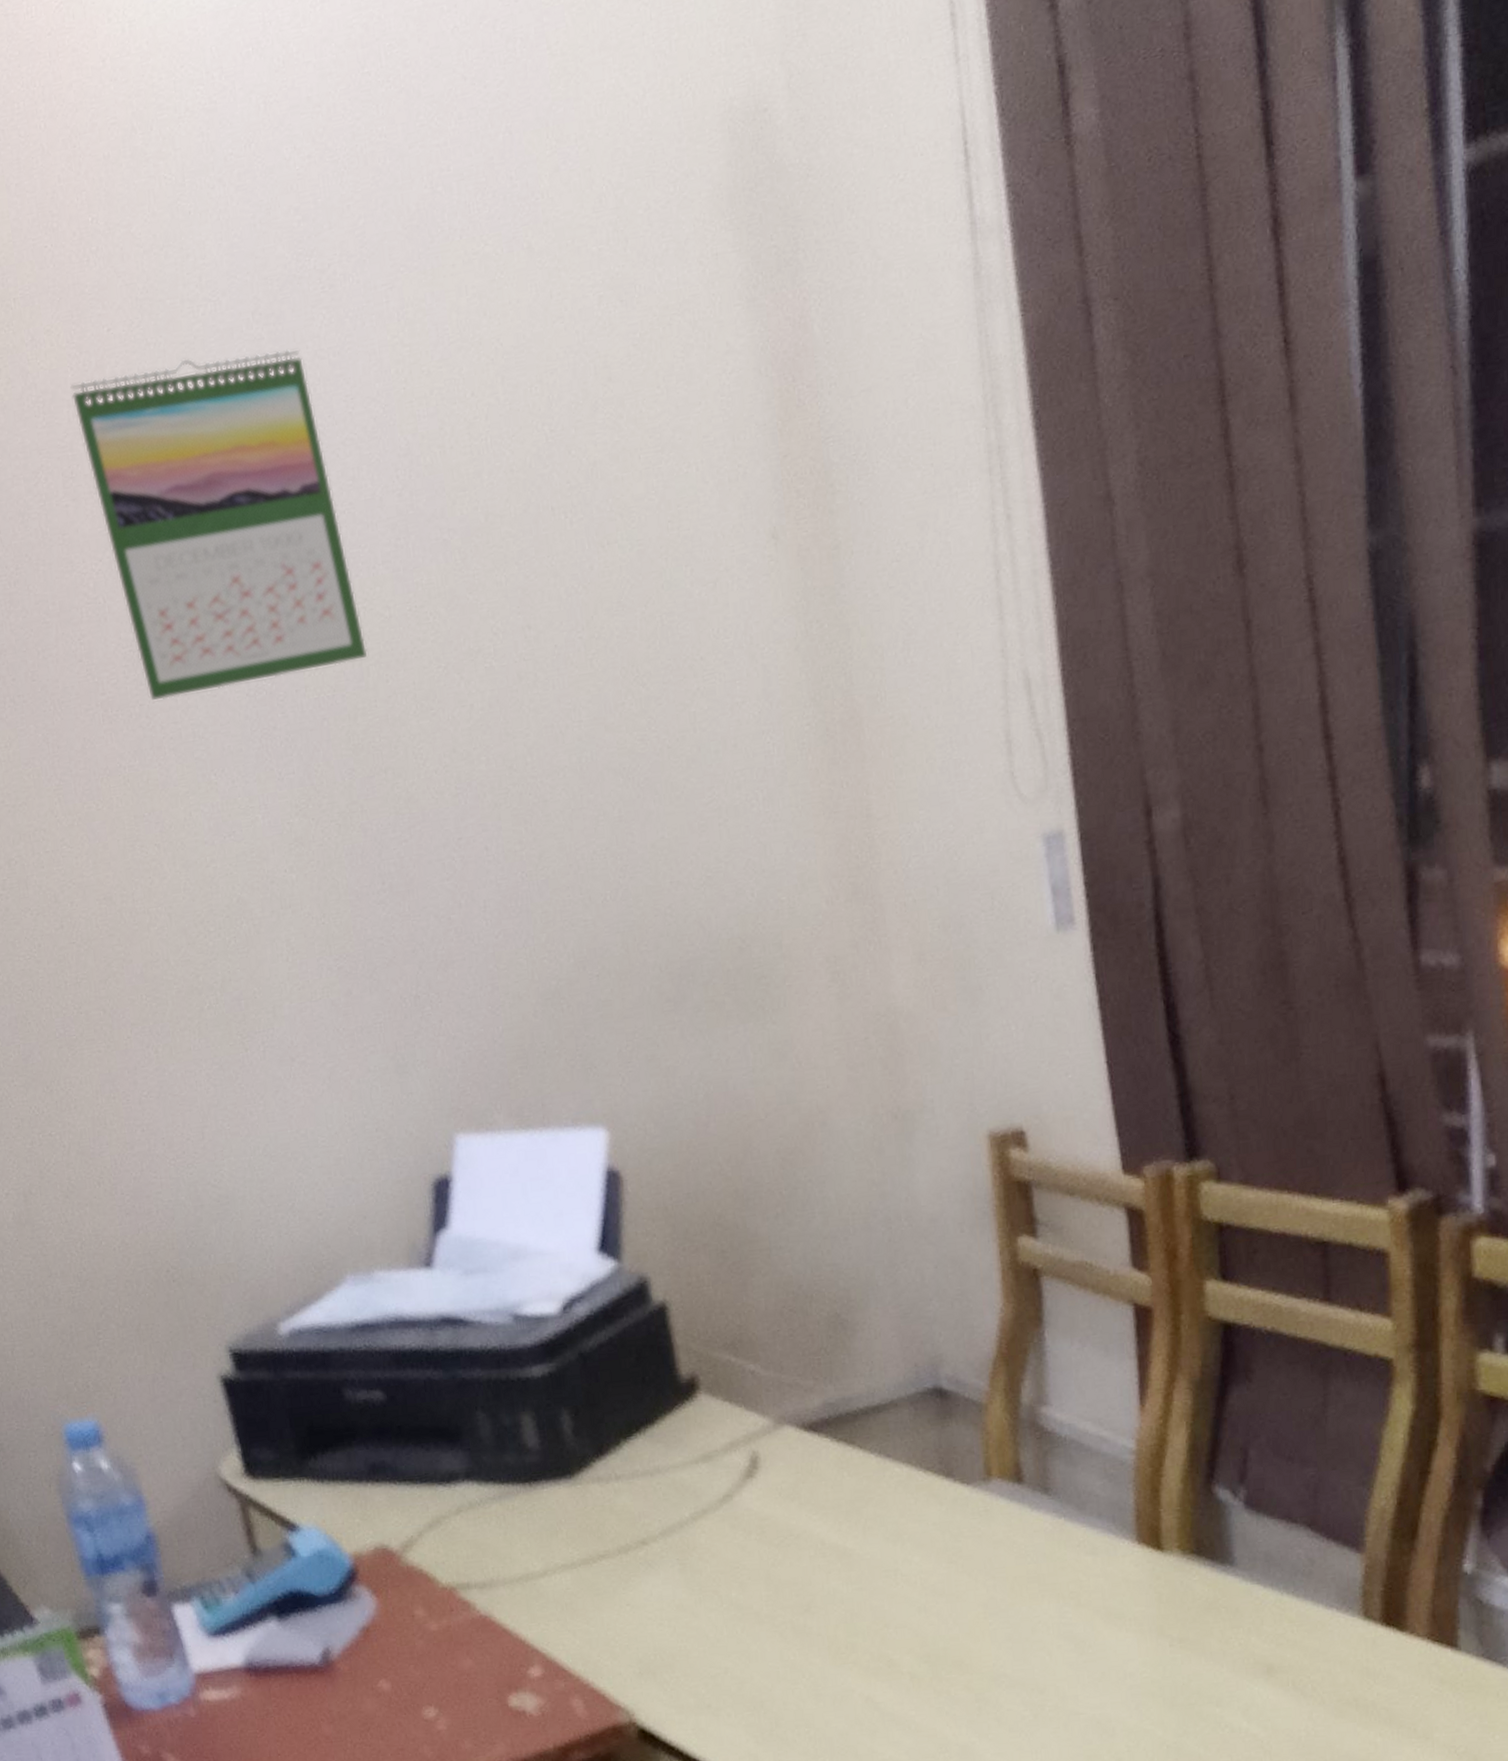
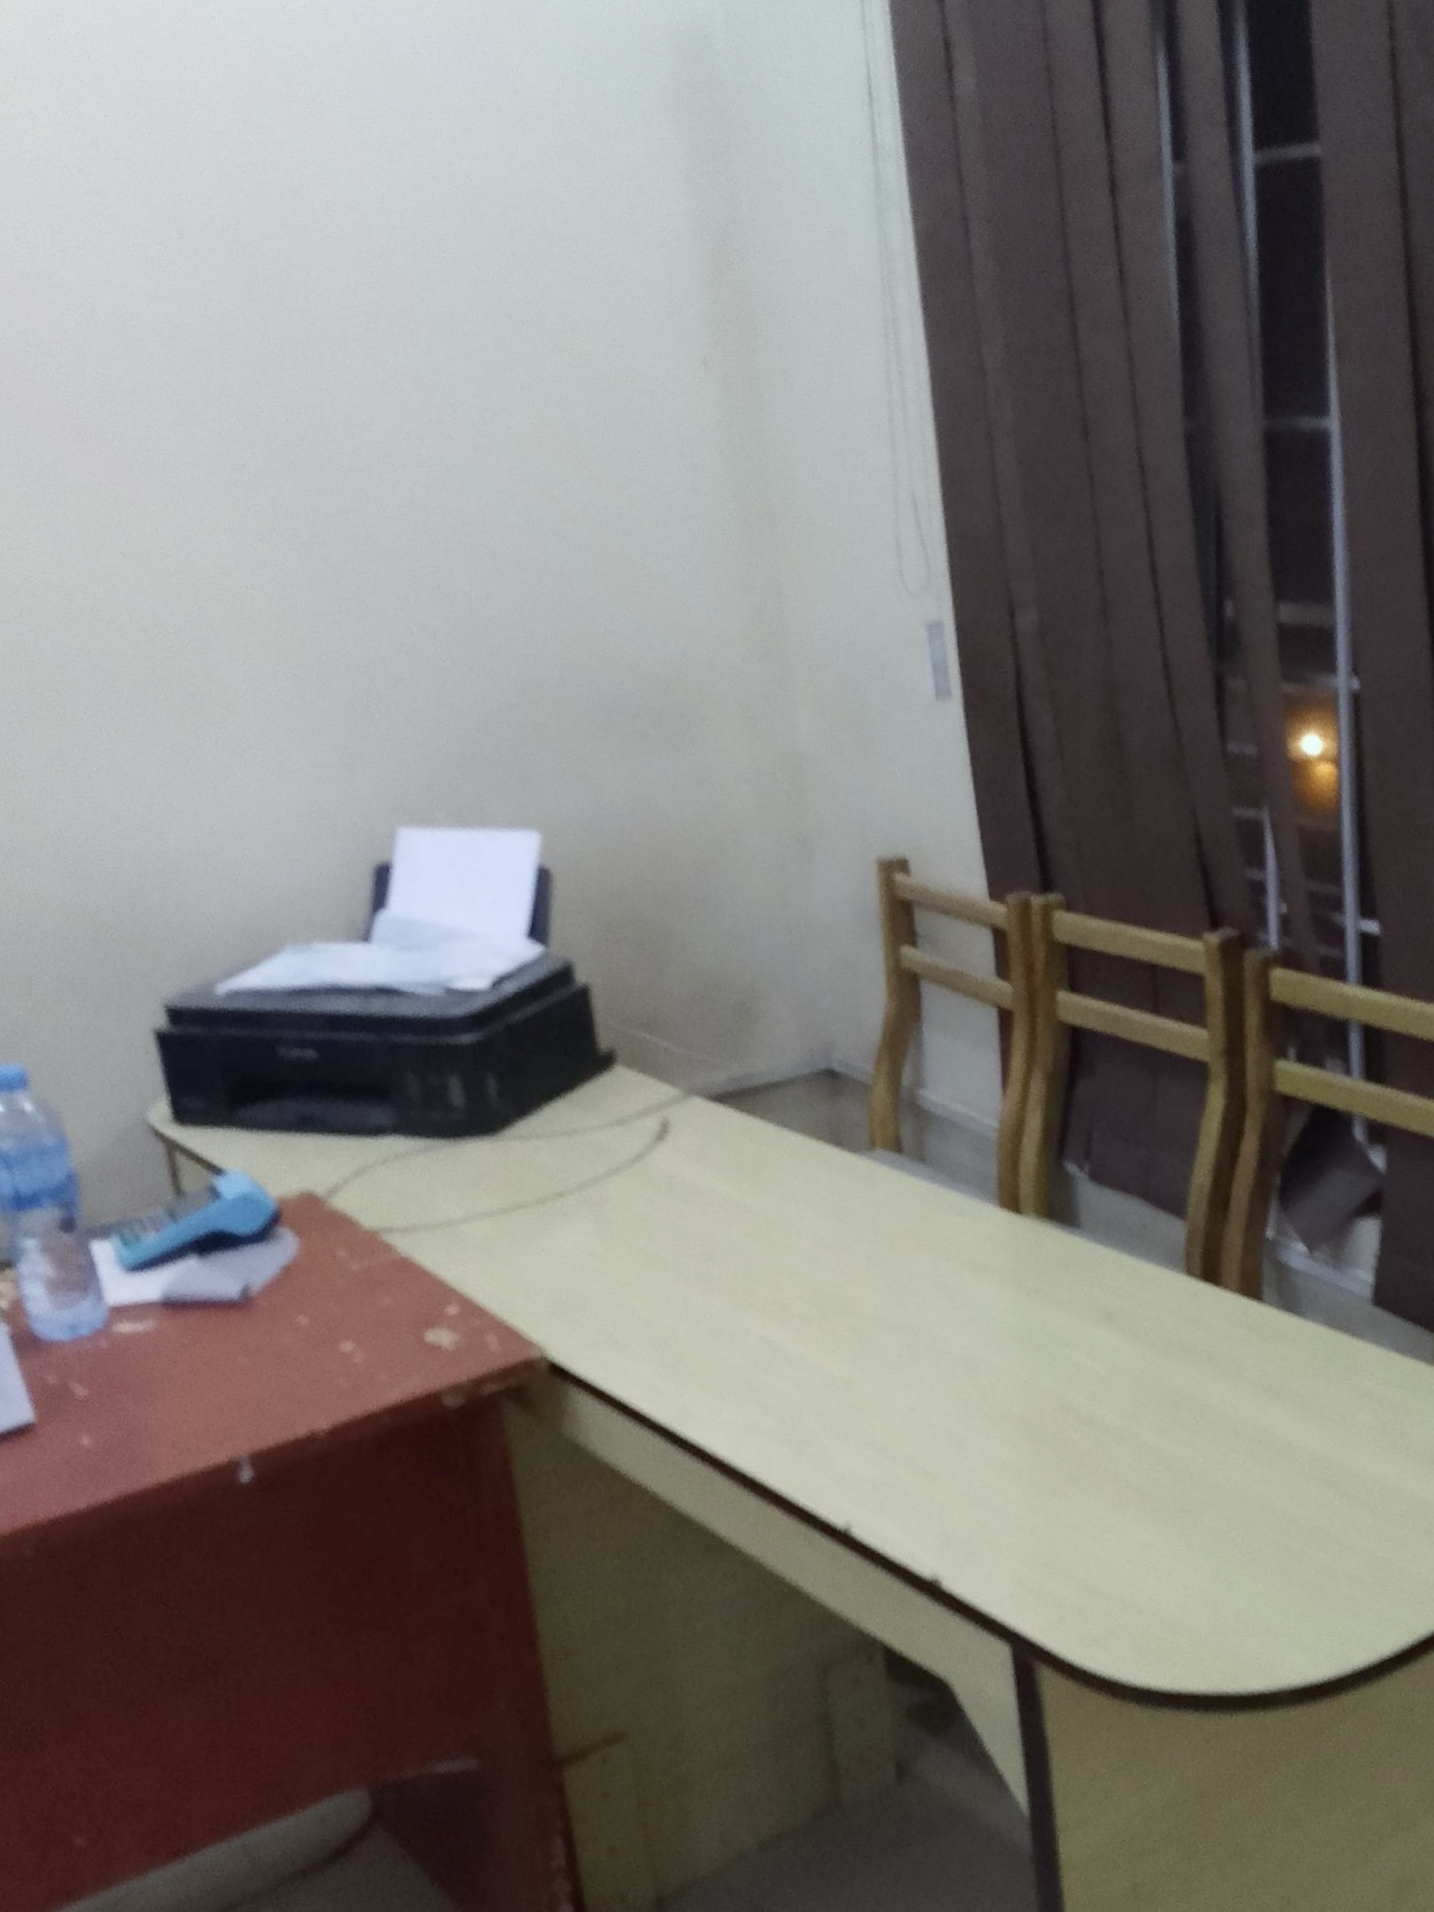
calendar: present [70,348,367,700] -> none [64,150,336,429]

